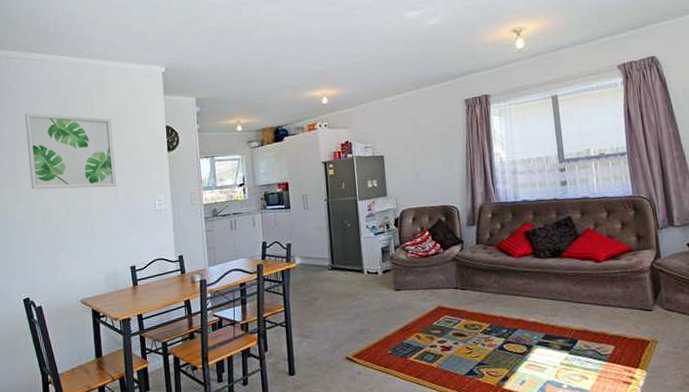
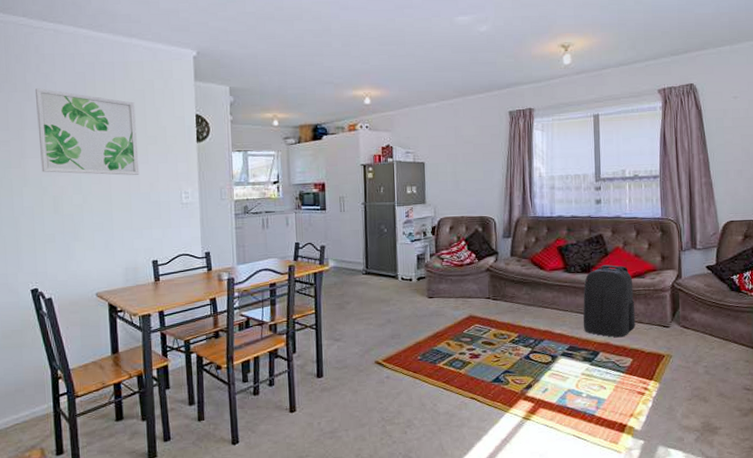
backpack: none [555,247,615,324] -> present [583,265,636,338]

